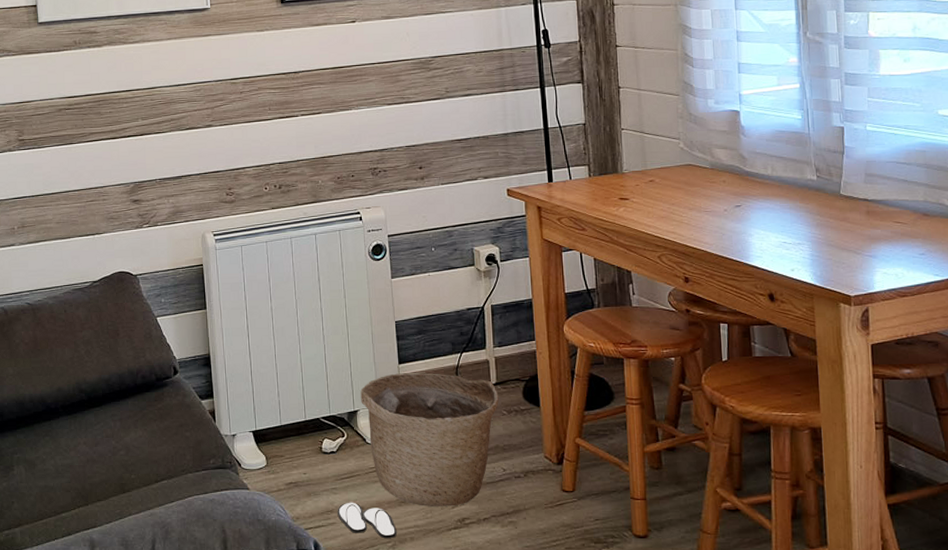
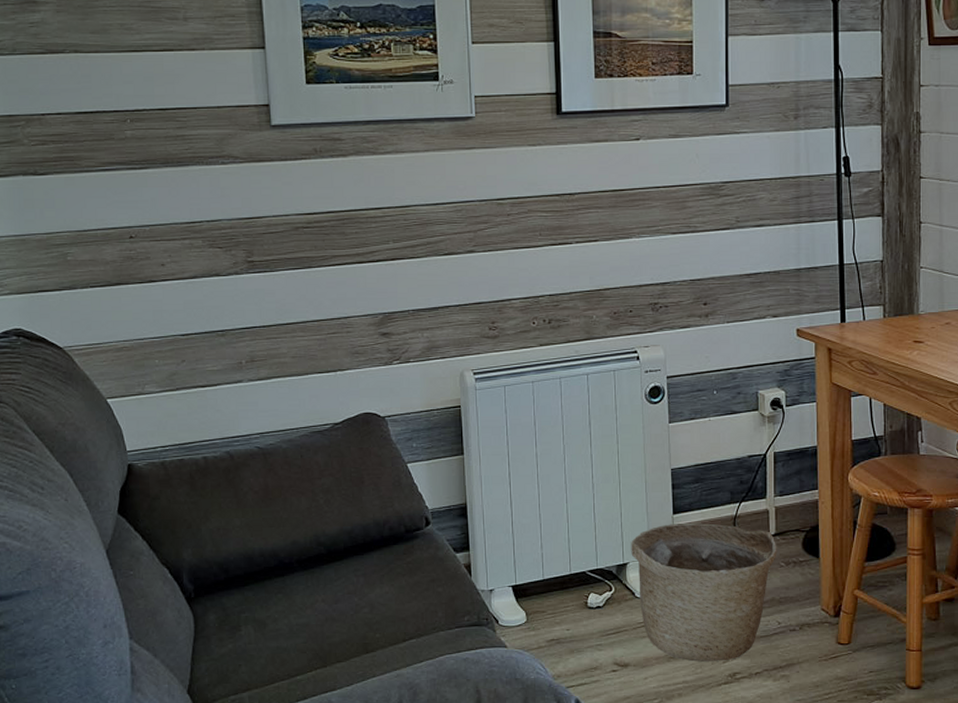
slippers: present [337,502,397,538] -> none [601,658,664,695]

